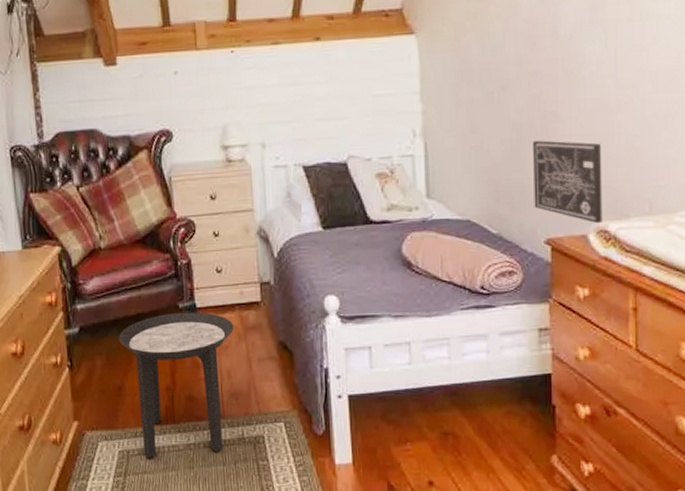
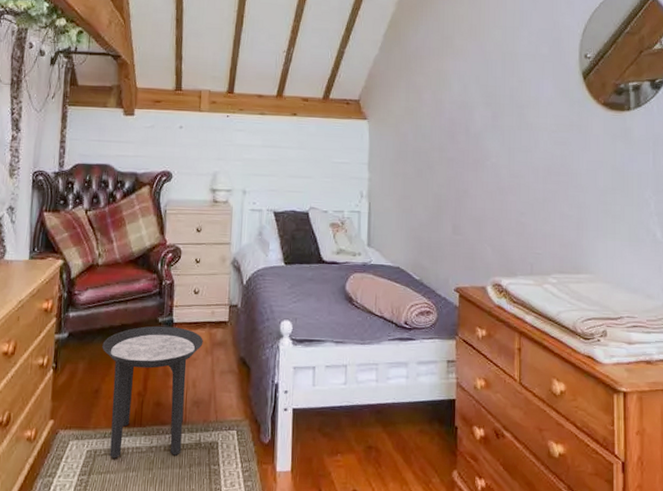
wall art: present [532,140,603,224] -> none [448,210,498,279]

